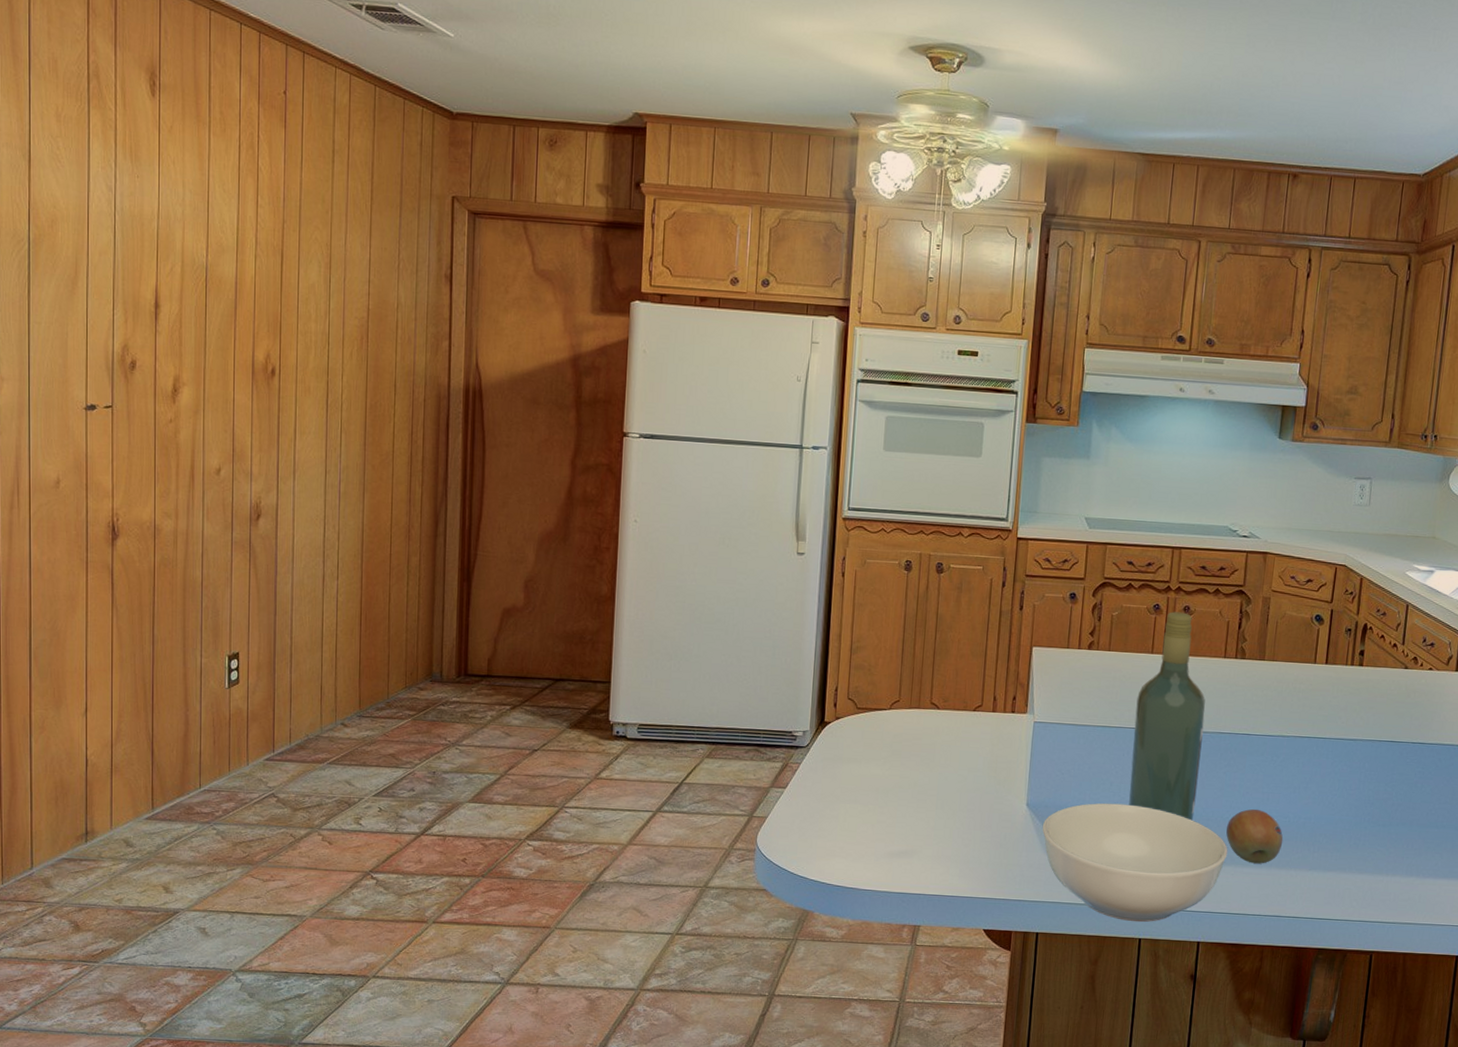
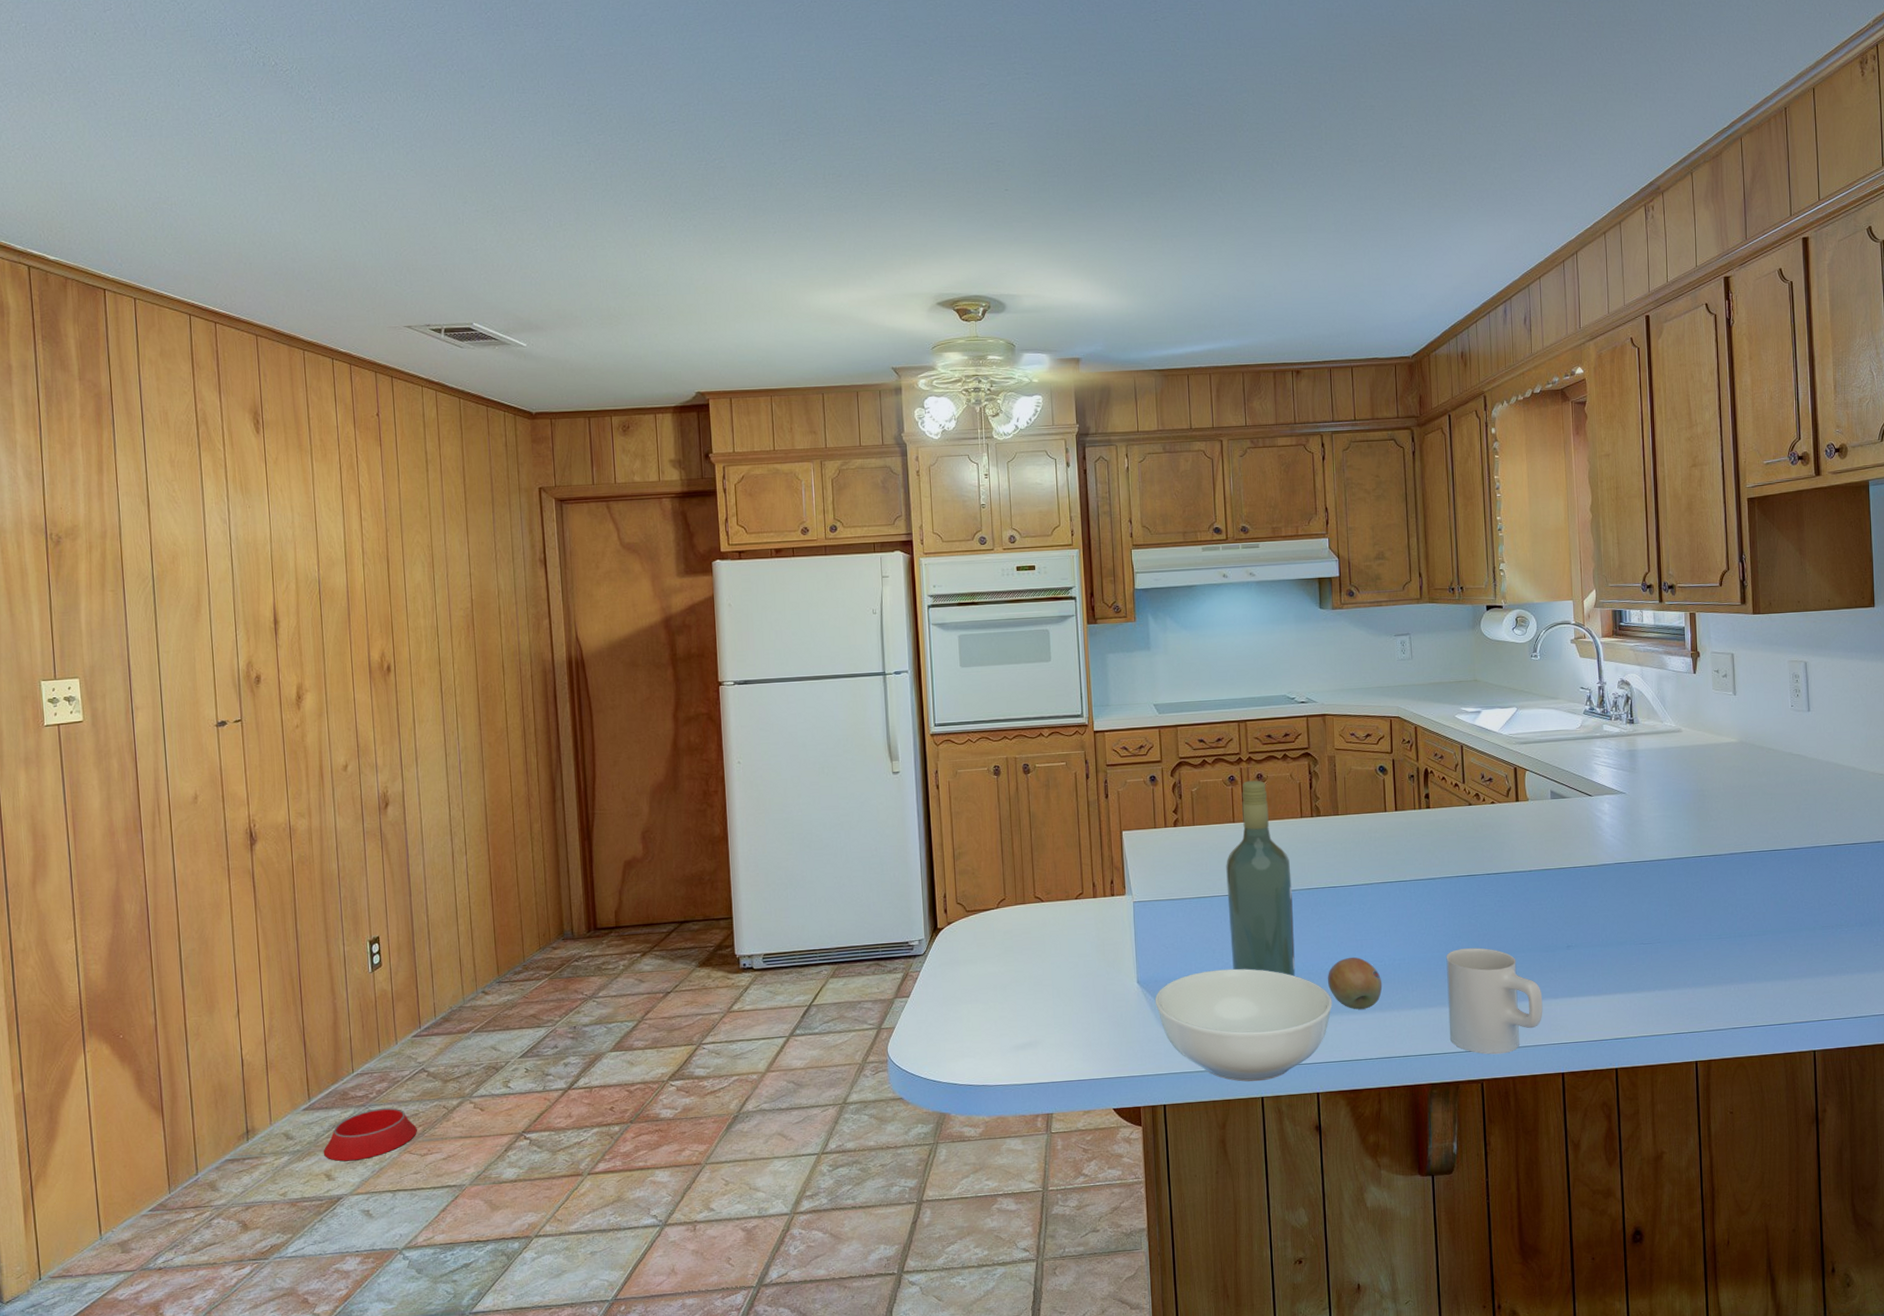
pet bowl: none [163,827,261,877] -> present [323,1107,417,1162]
cup: none [1344,816,1449,929] -> present [1446,947,1543,1055]

